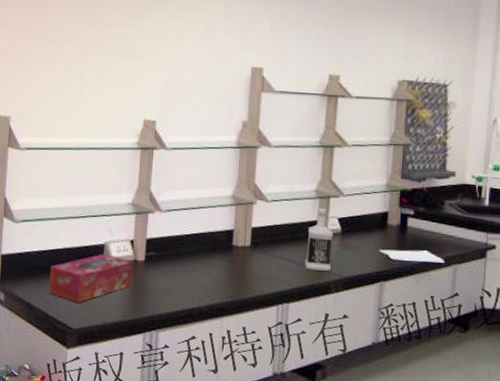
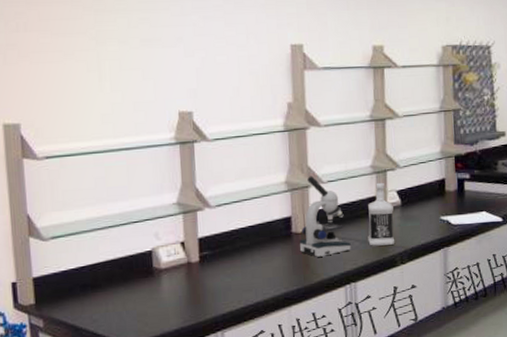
tissue box: present [49,254,133,302] -> none [92,260,188,316]
microscope: none [238,193,287,274] -> present [299,176,351,258]

